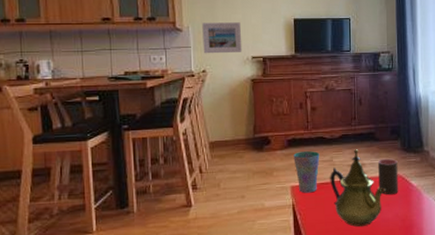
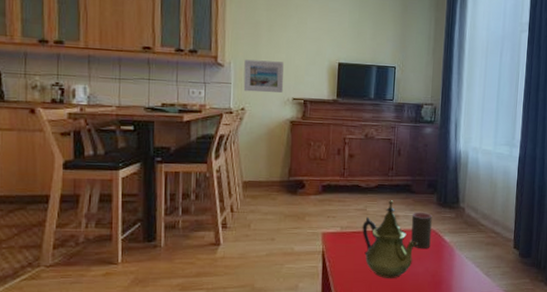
cup: present [293,151,320,193] -> none [327,198,354,241]

